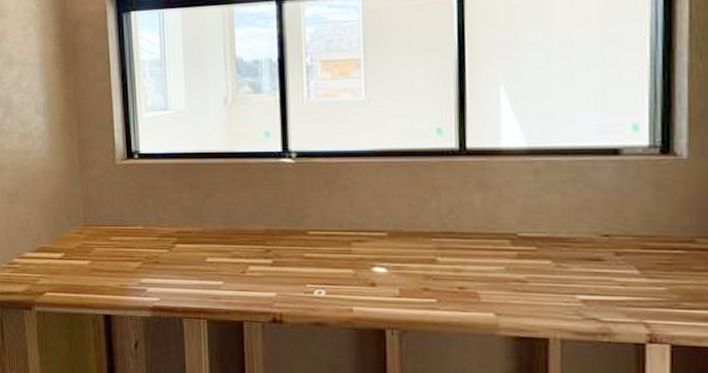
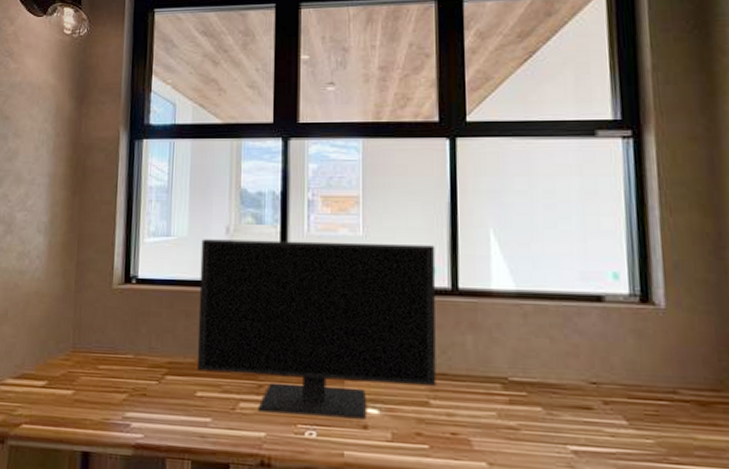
monitor: none [200,106,444,278] -> present [196,239,437,420]

